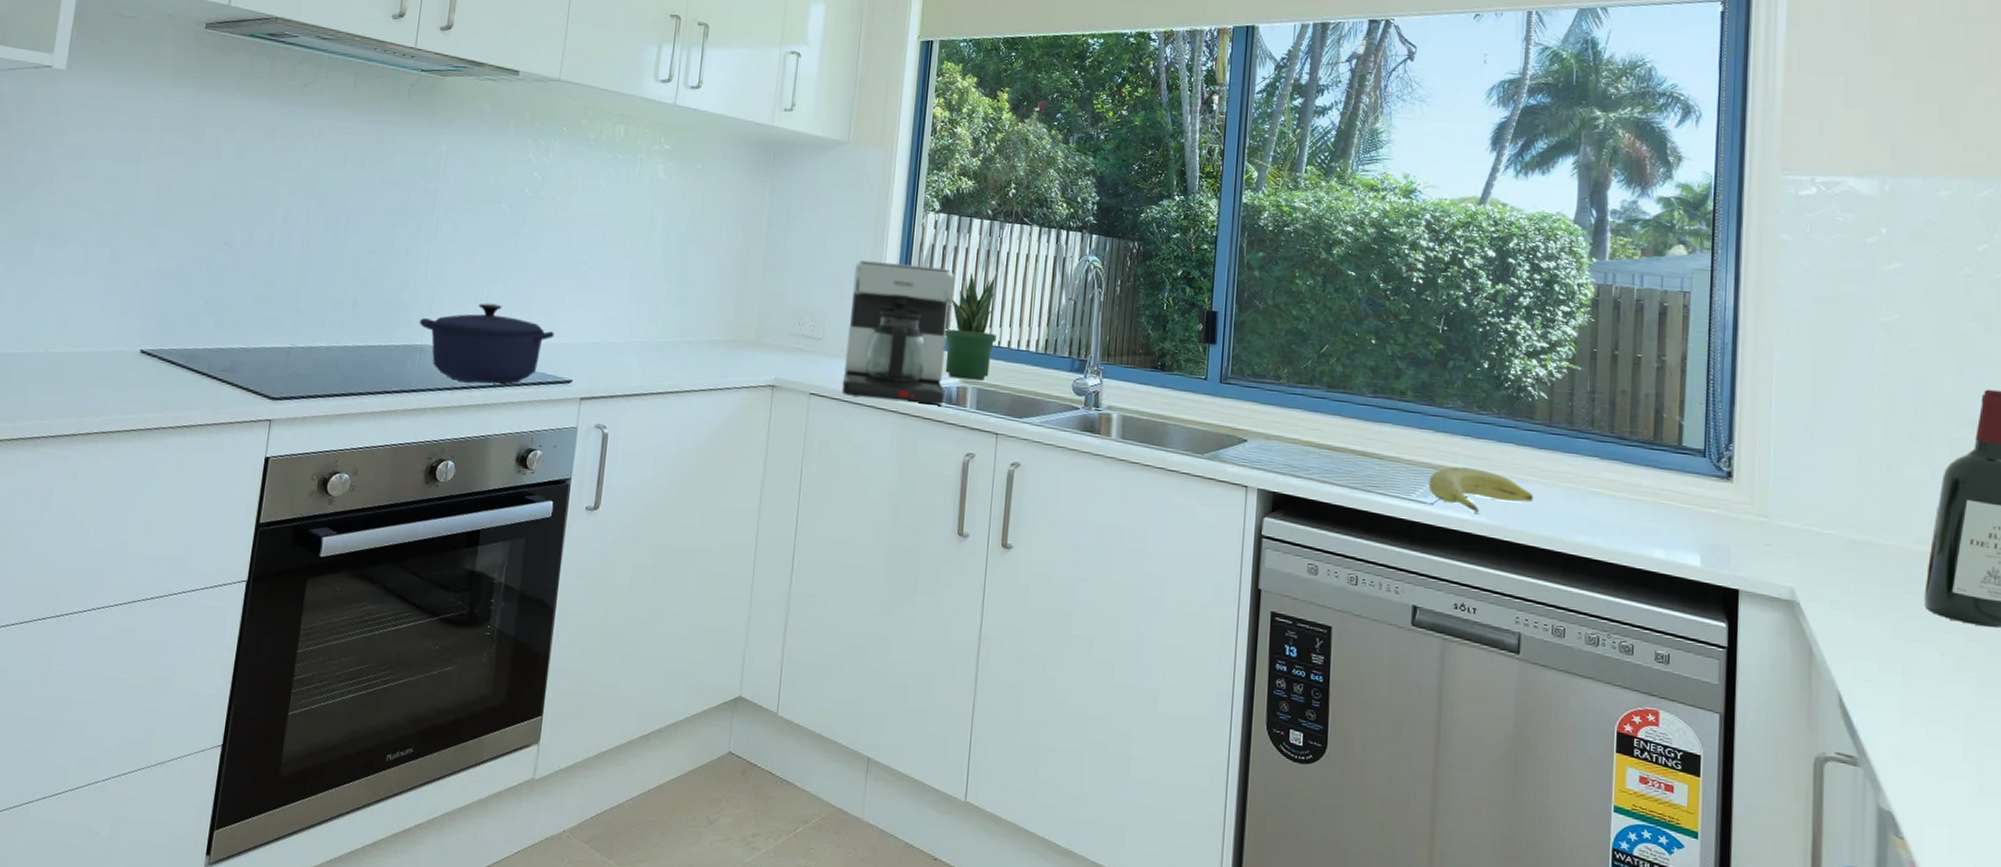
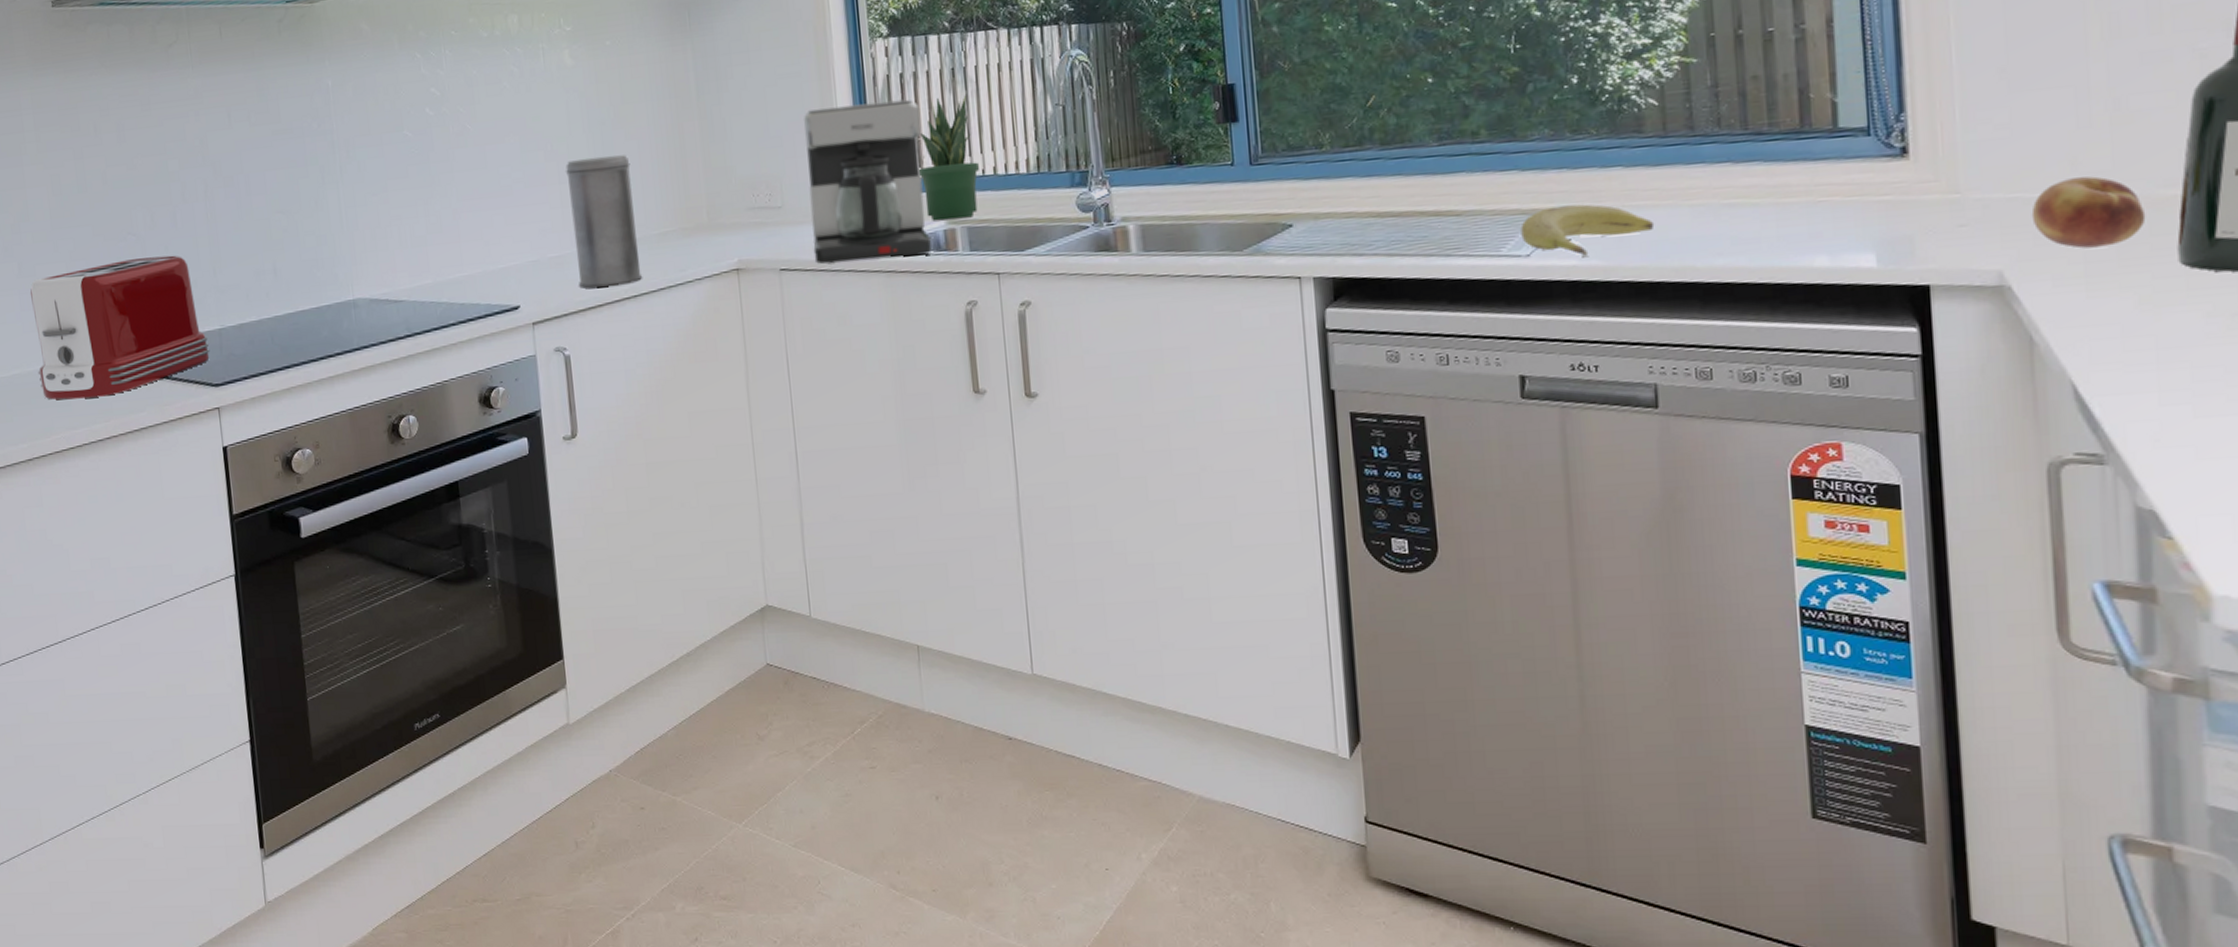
toaster: none [103,266,276,389] -> present [30,255,210,400]
cooking pot: present [419,302,554,384] -> none [346,239,490,330]
canister: none [629,261,697,381] -> present [565,155,643,289]
fruit: none [1819,522,1903,584] -> present [2031,176,2146,249]

